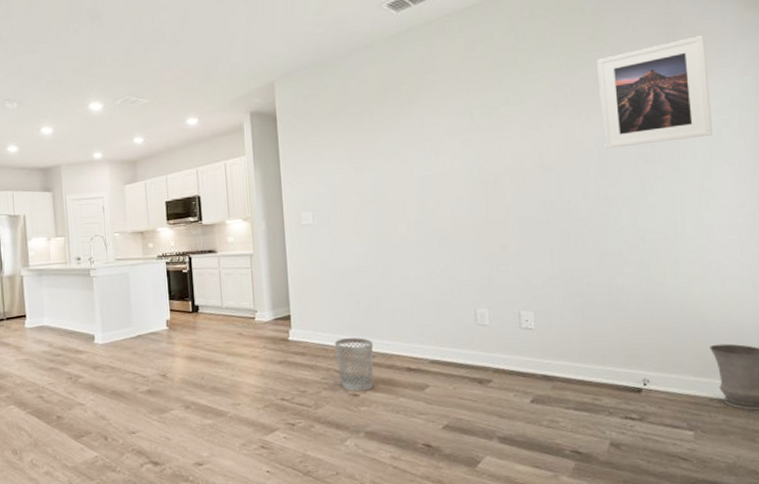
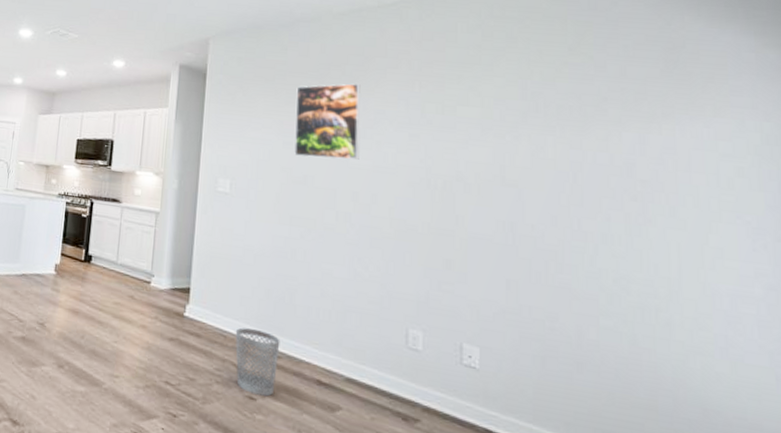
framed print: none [360,102,422,179] -> present [294,83,361,160]
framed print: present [597,35,712,149] -> none [578,68,722,183]

